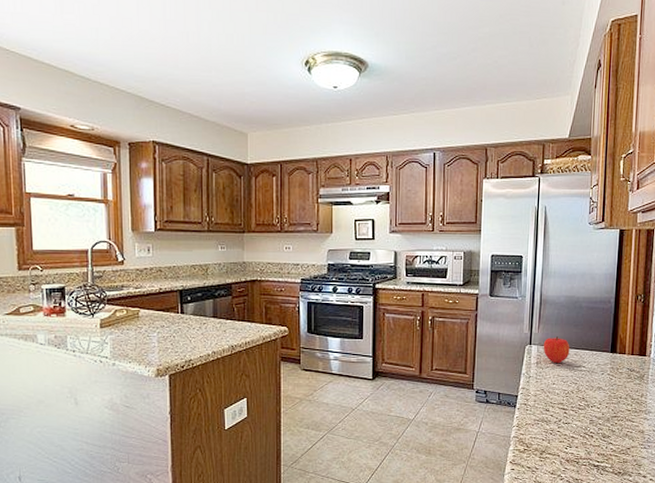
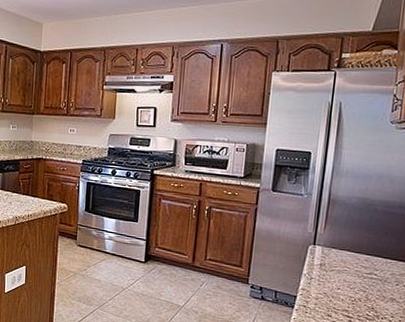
fruit: present [543,336,570,364] -> none [328,239,360,268]

